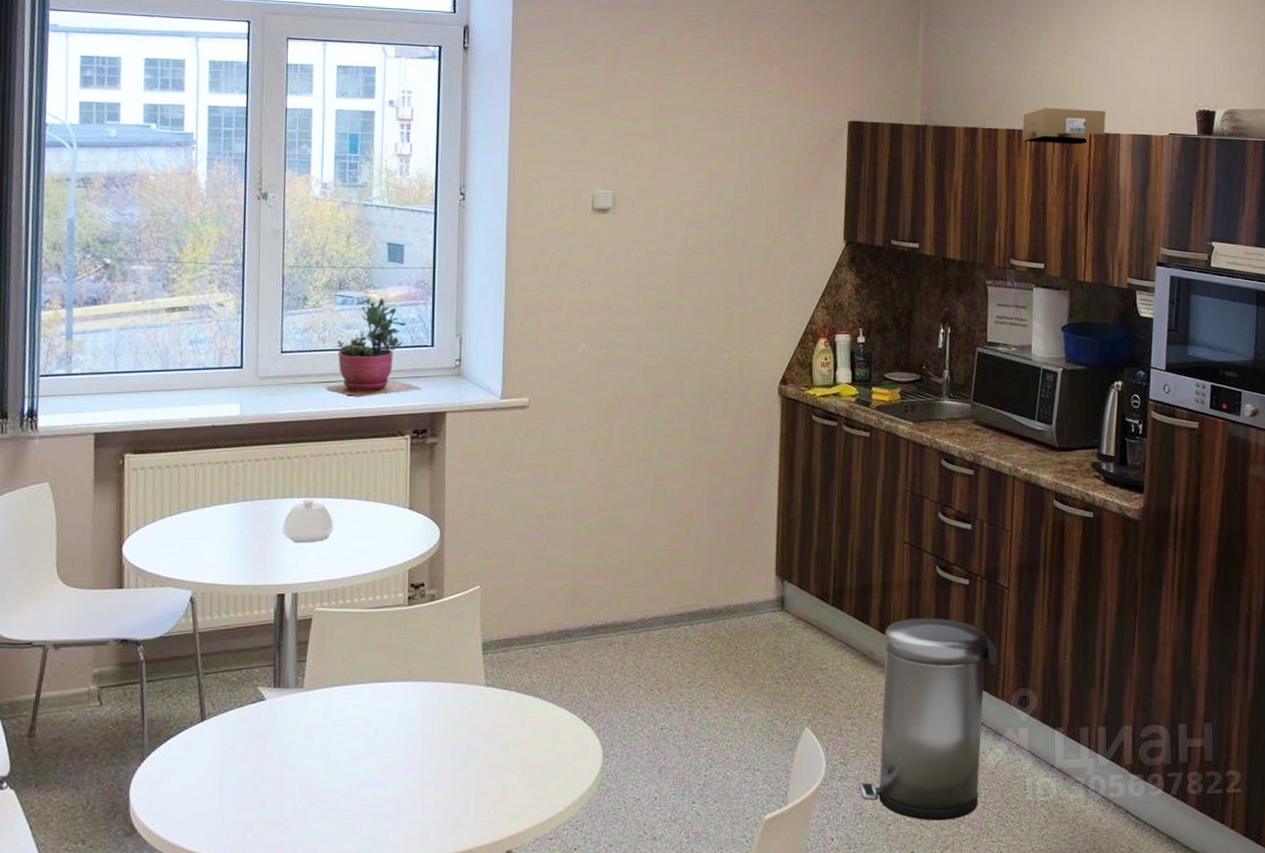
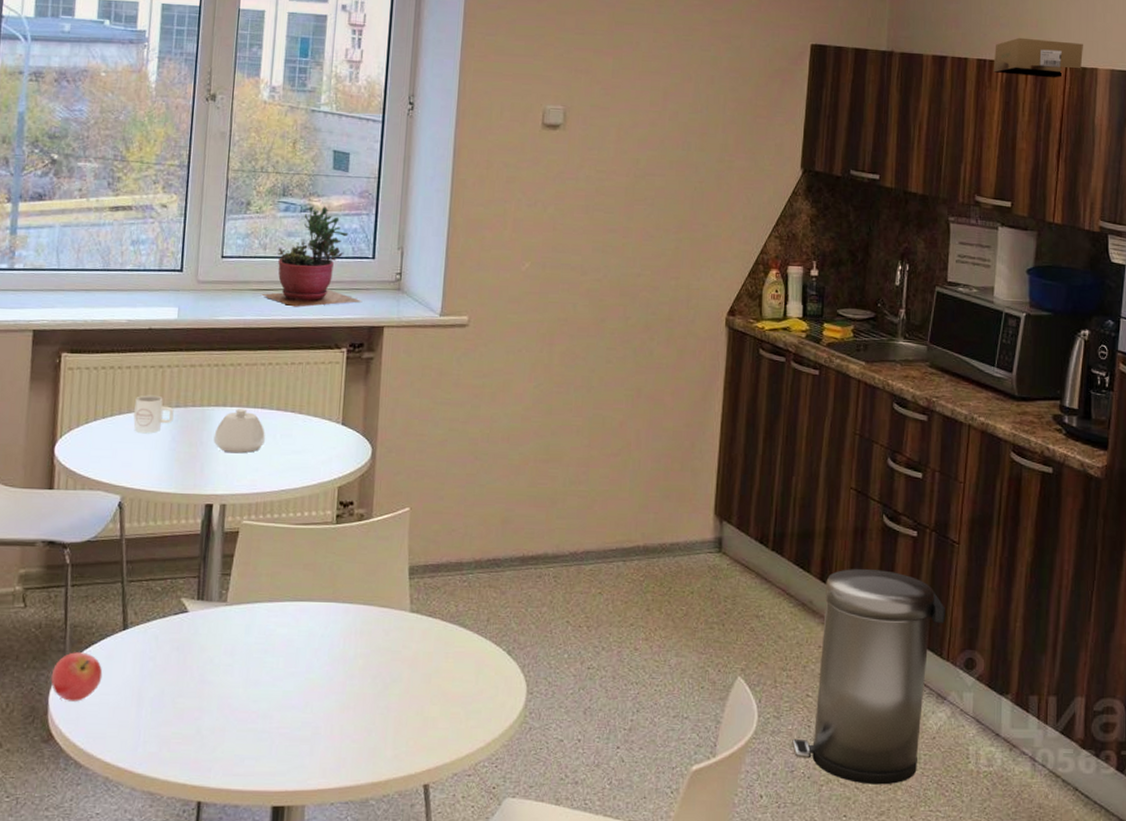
fruit: none [130,746,183,794] -> present [50,652,103,702]
mug: none [201,490,241,529] -> present [133,395,174,434]

